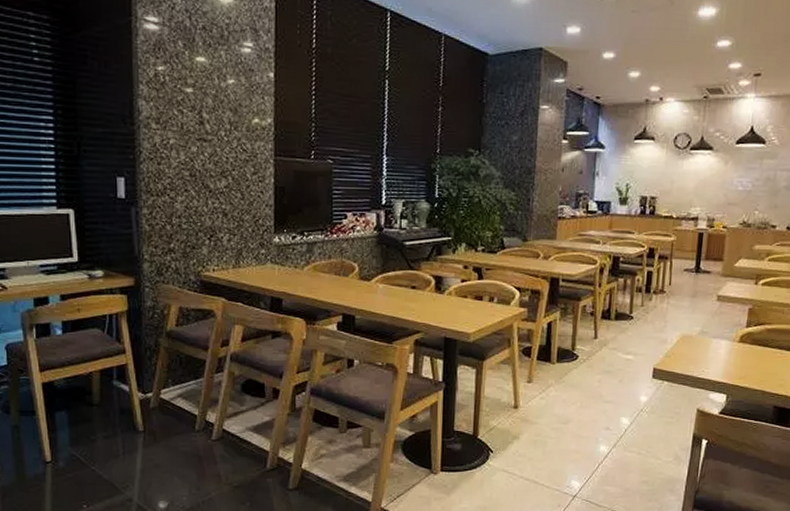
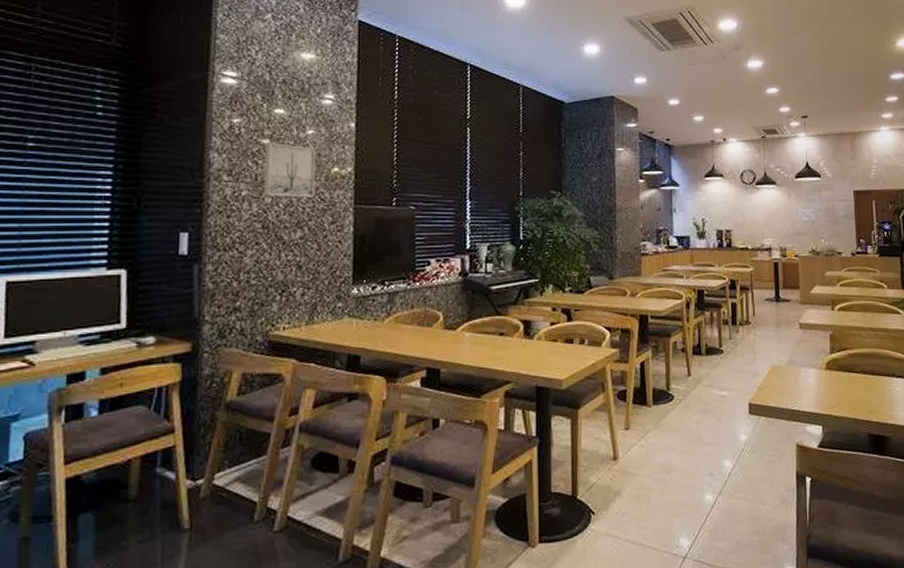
wall art: none [189,92,238,148] -> present [264,143,317,197]

